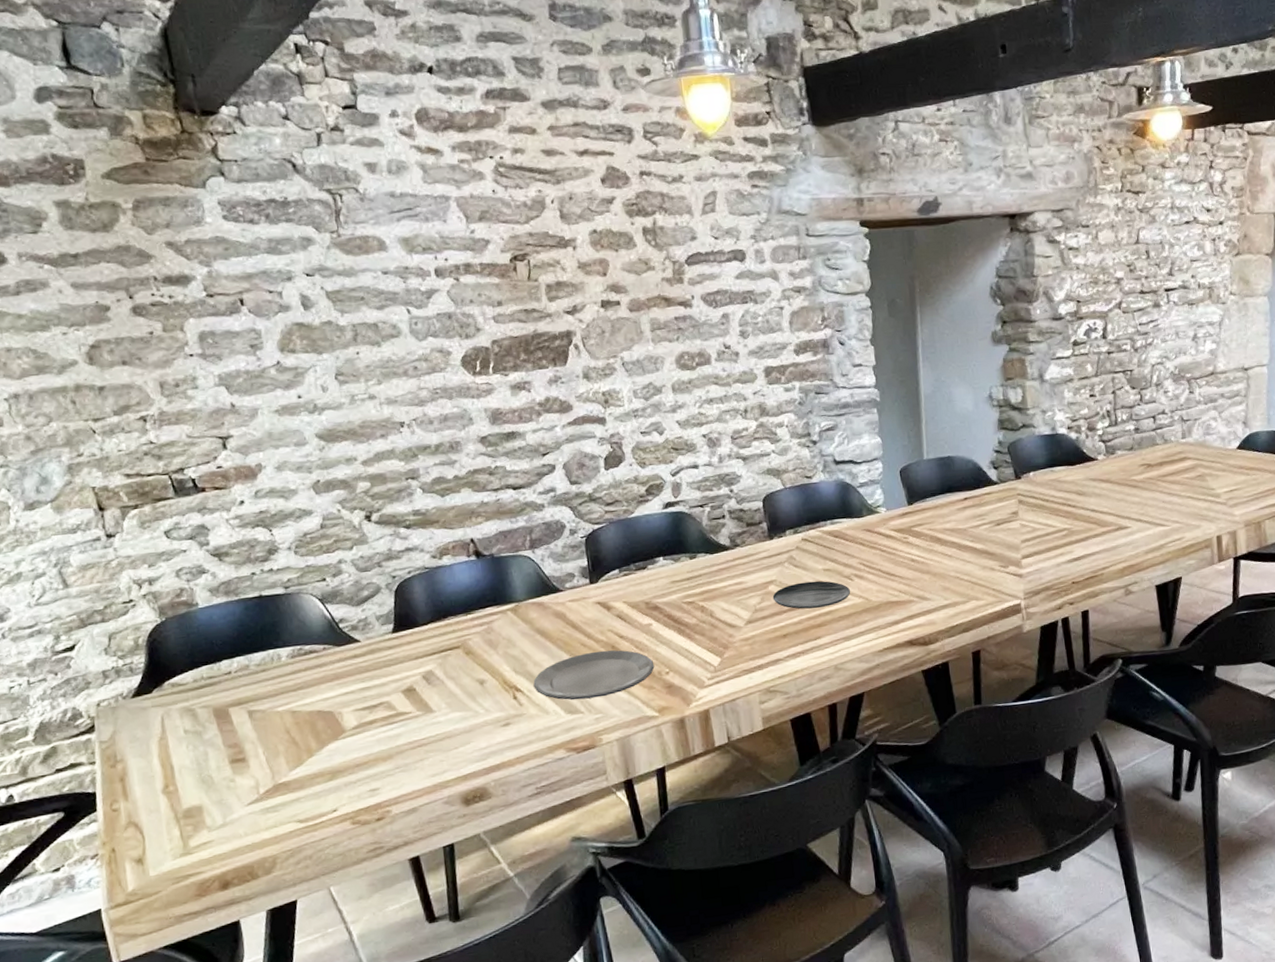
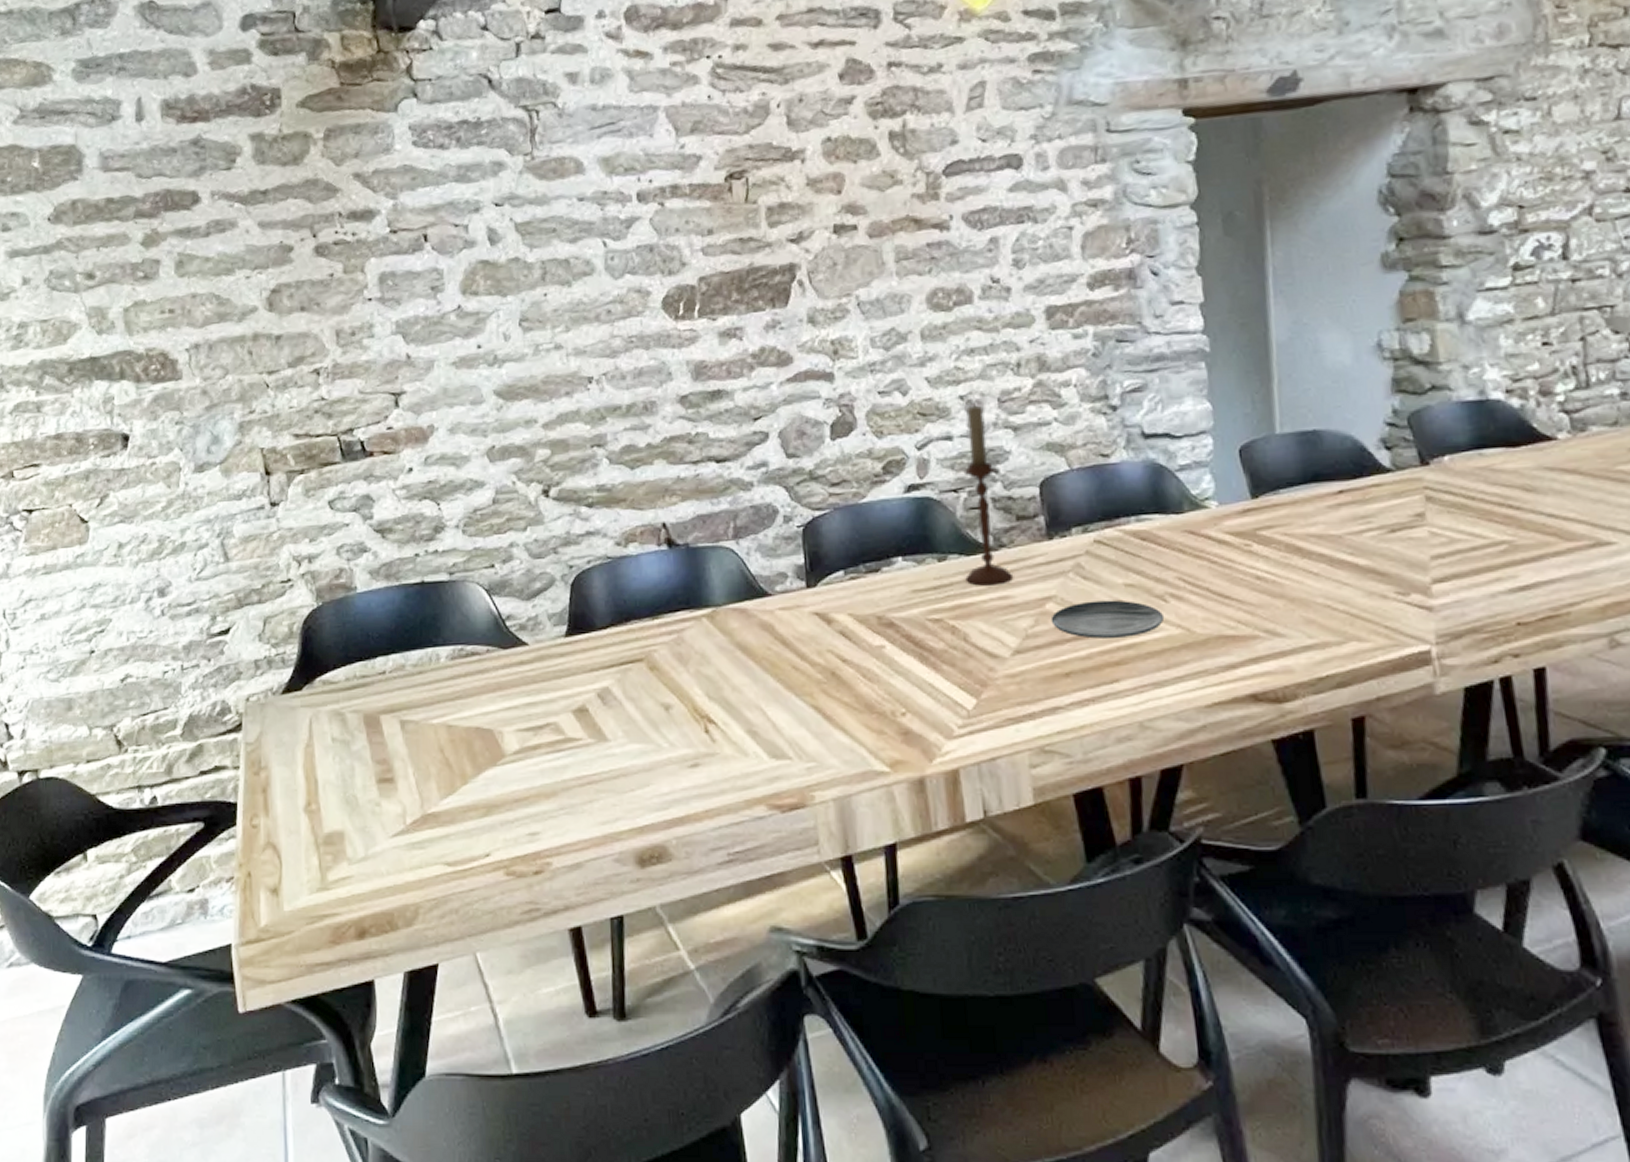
plate: present [533,650,655,700] -> none [730,677,887,741]
candlestick: none [707,439,746,576] -> present [963,402,1014,586]

